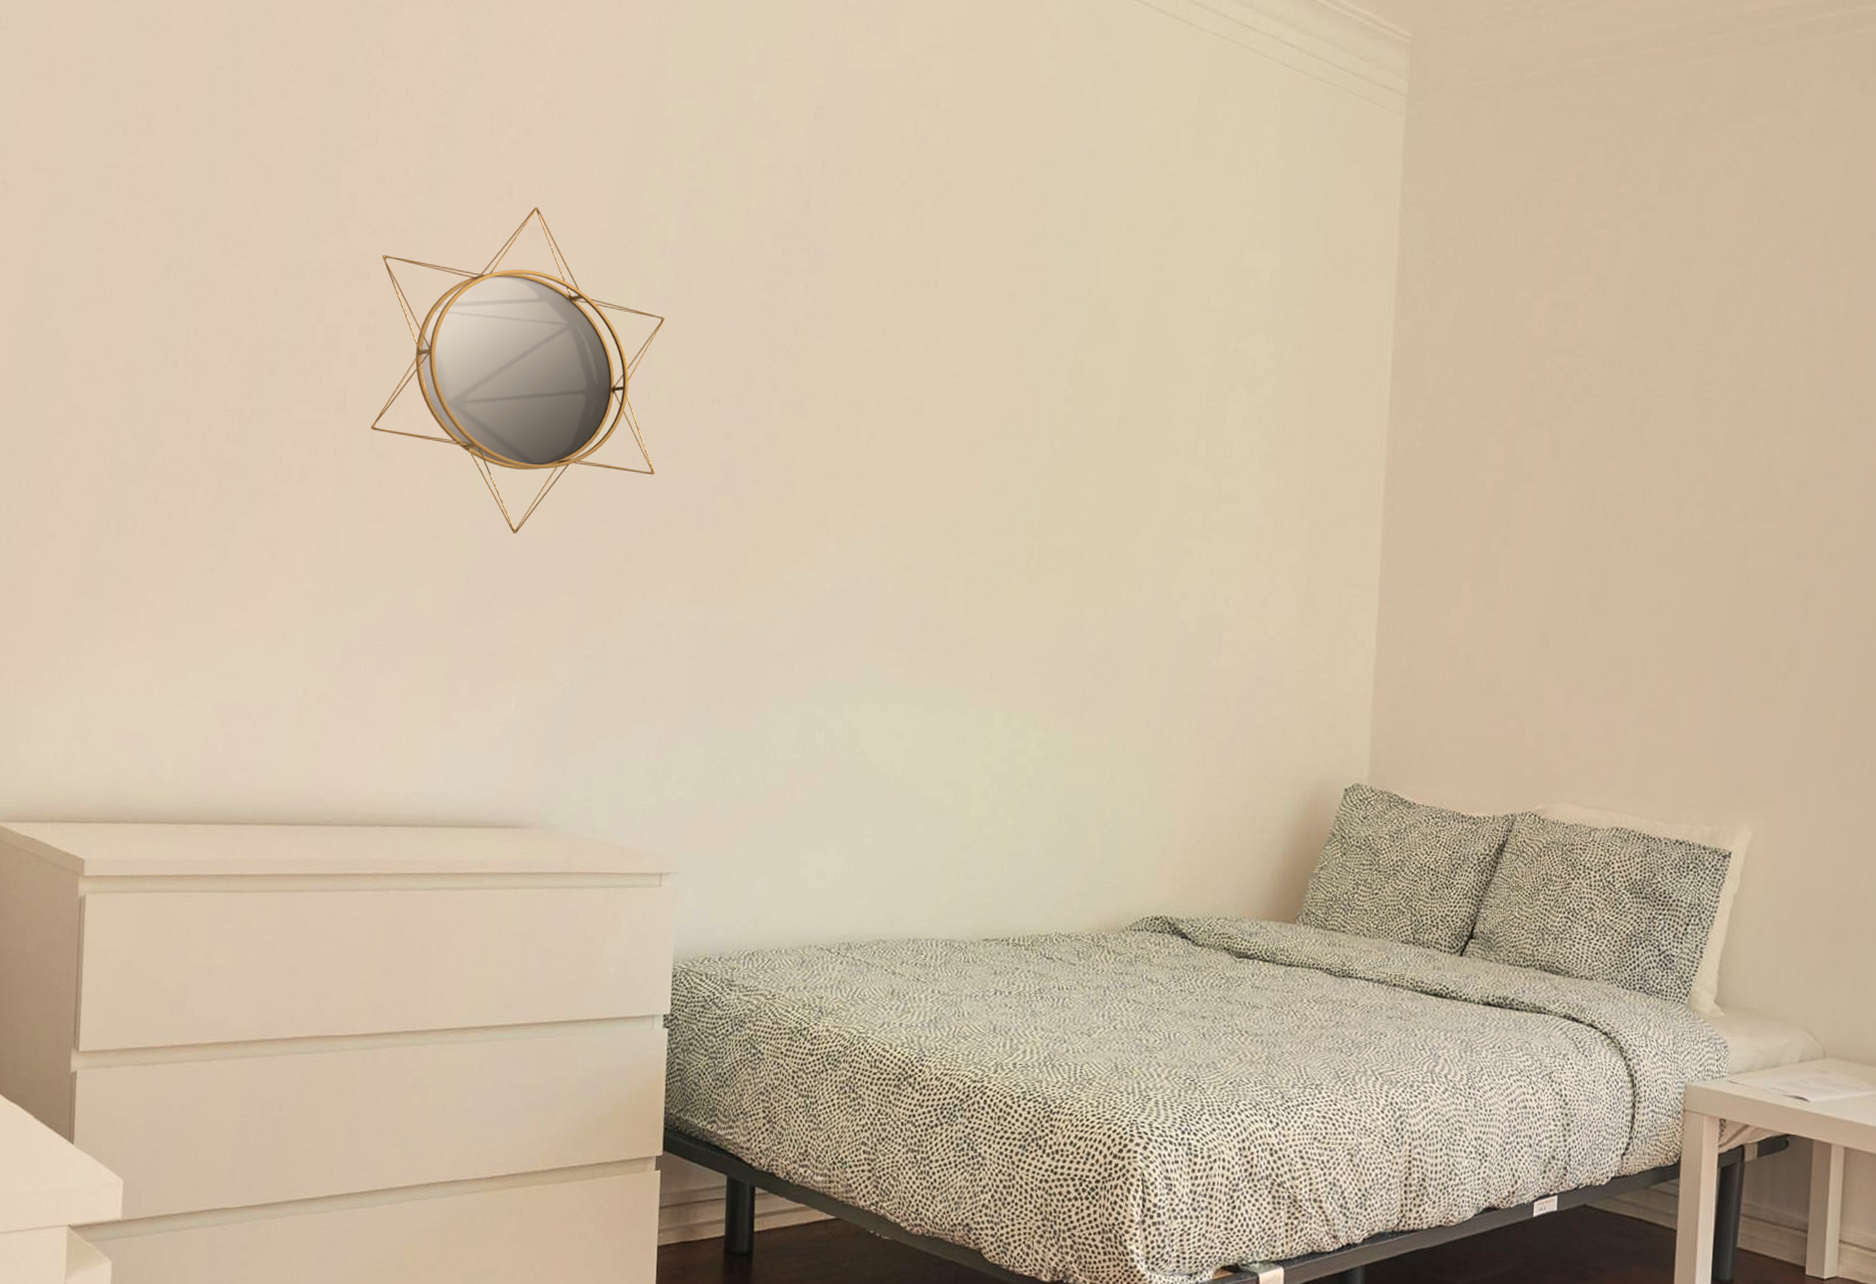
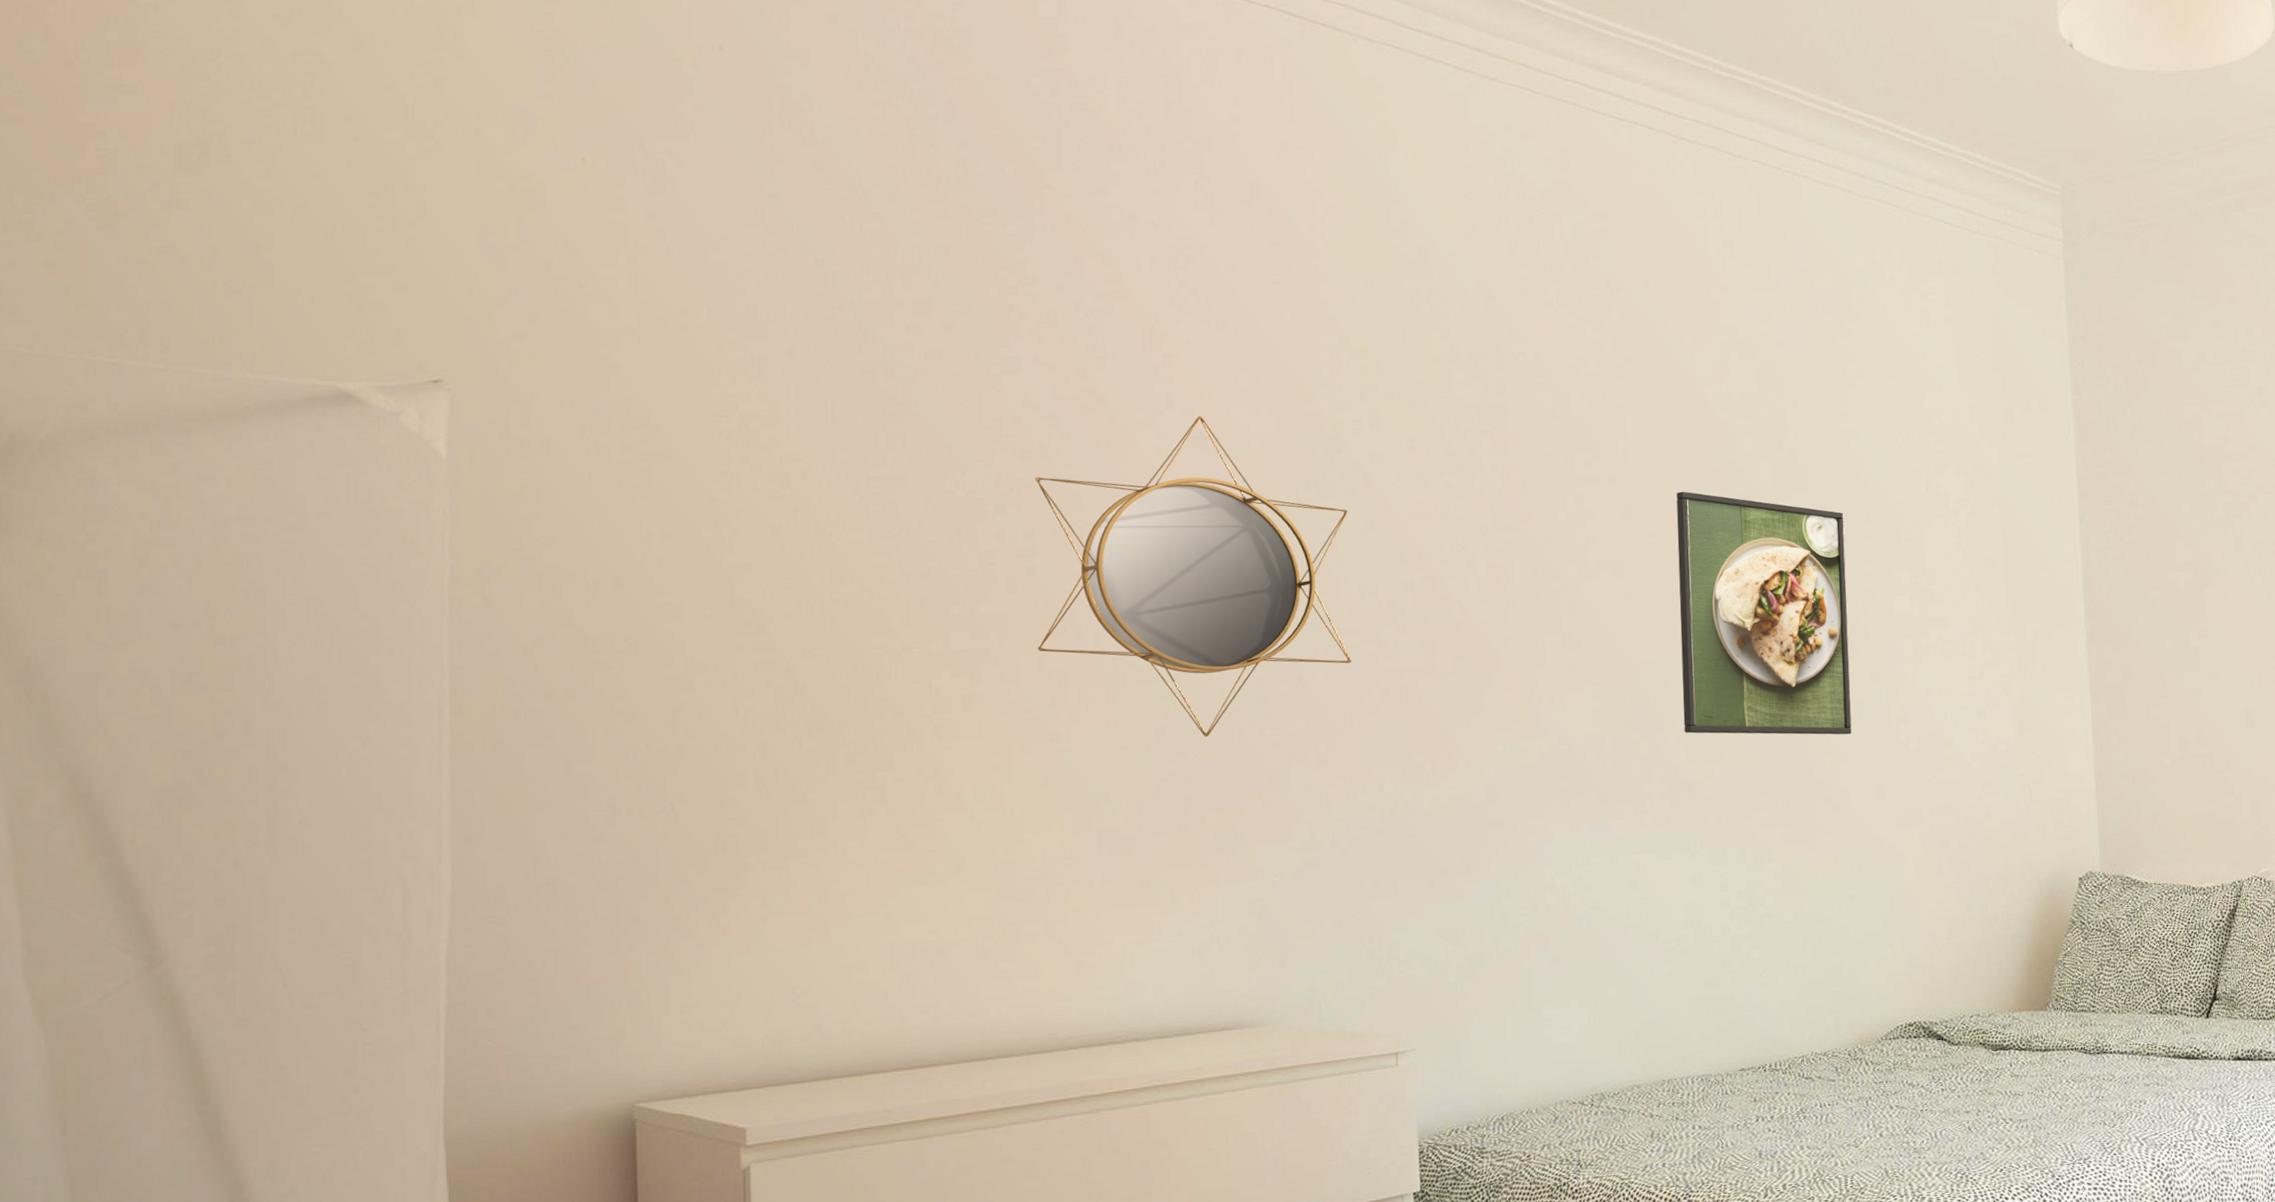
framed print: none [965,331,1147,607] -> present [1676,491,1852,735]

